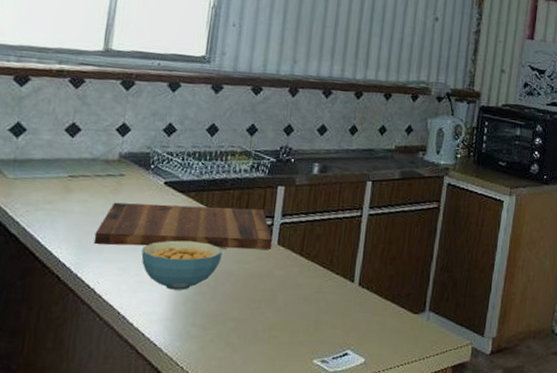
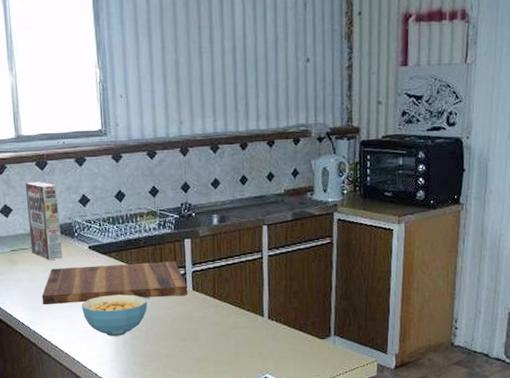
cereal box: none [93,101,141,193] -> present [25,181,62,261]

